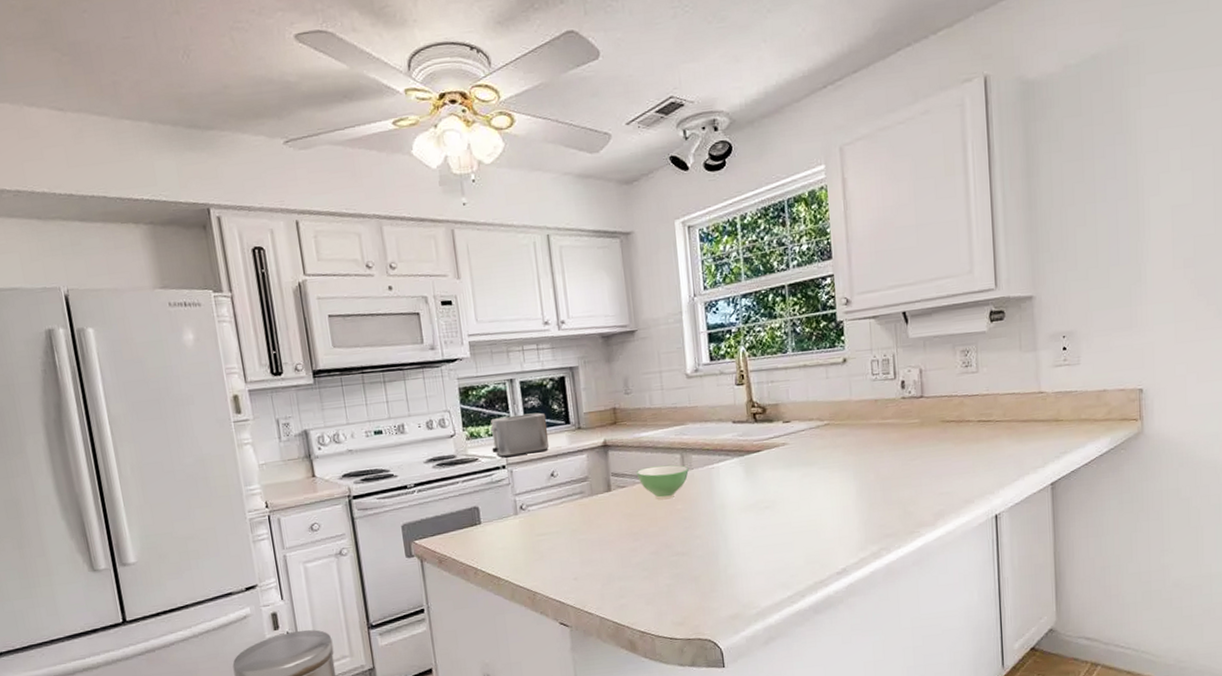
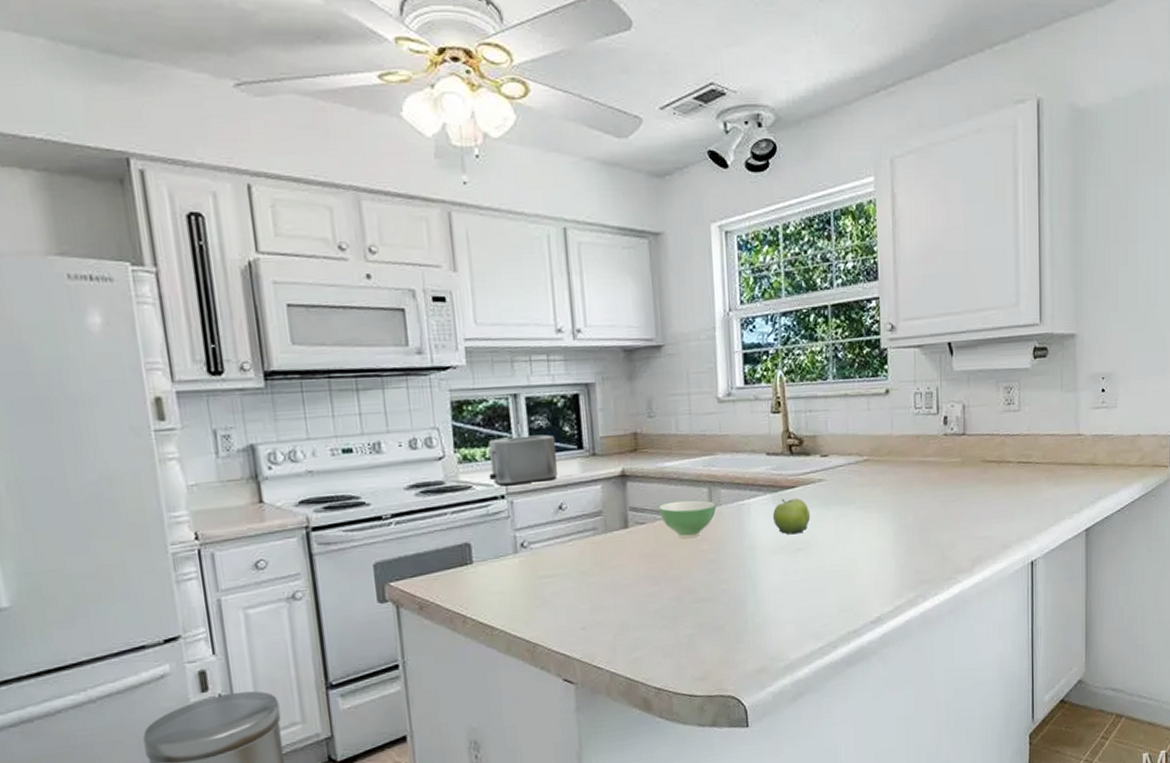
fruit: none [741,460,776,494] -> present [773,497,811,534]

